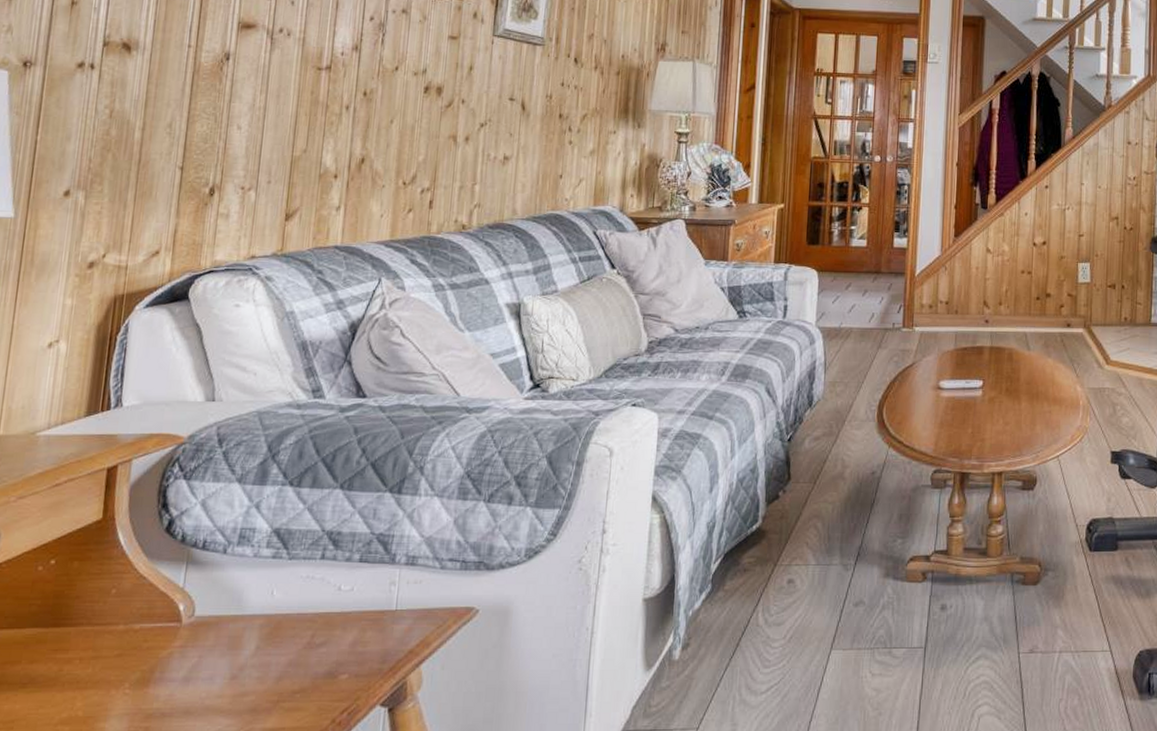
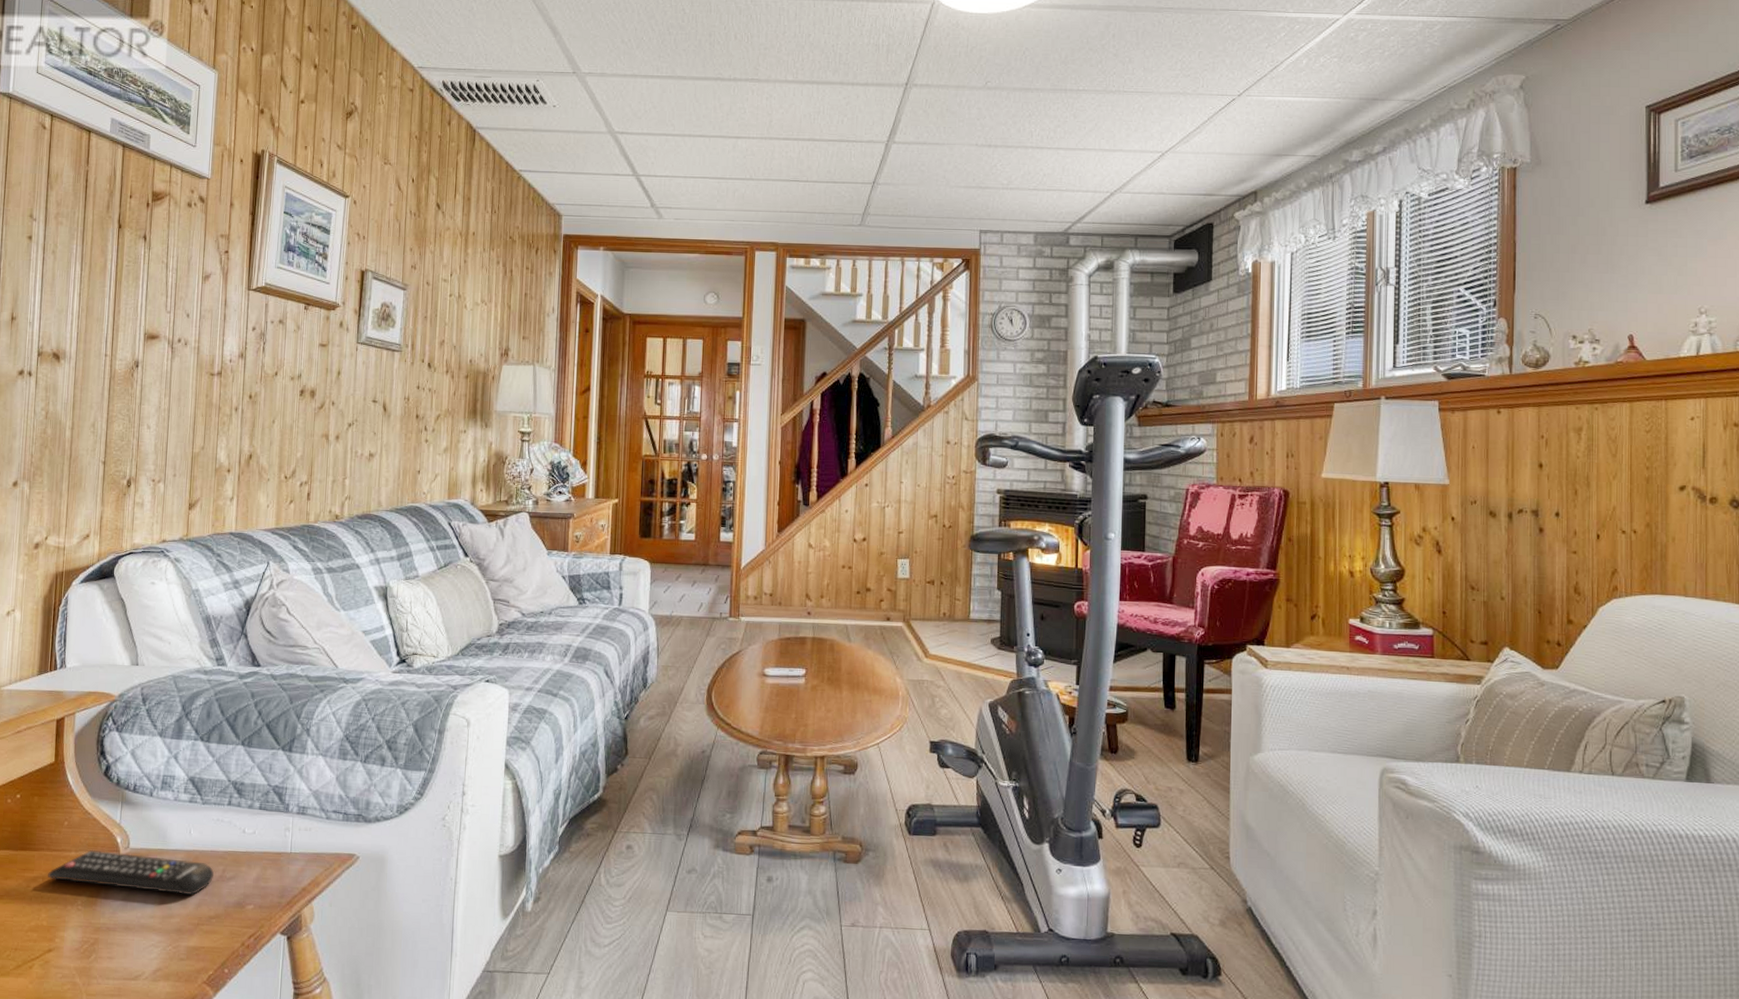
remote control: none [87,620,300,668] -> present [48,849,214,895]

